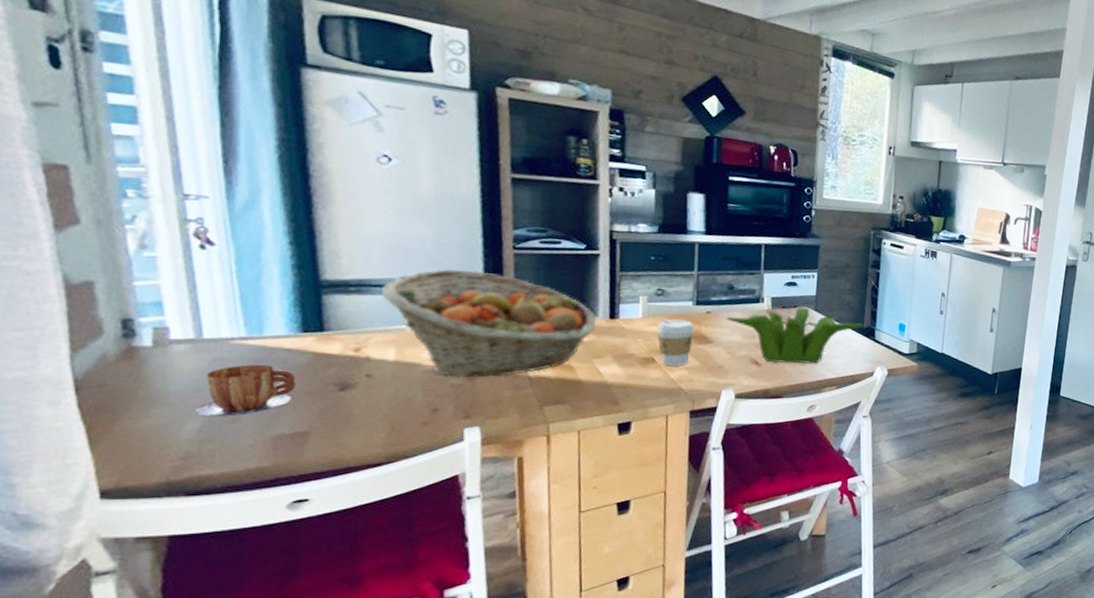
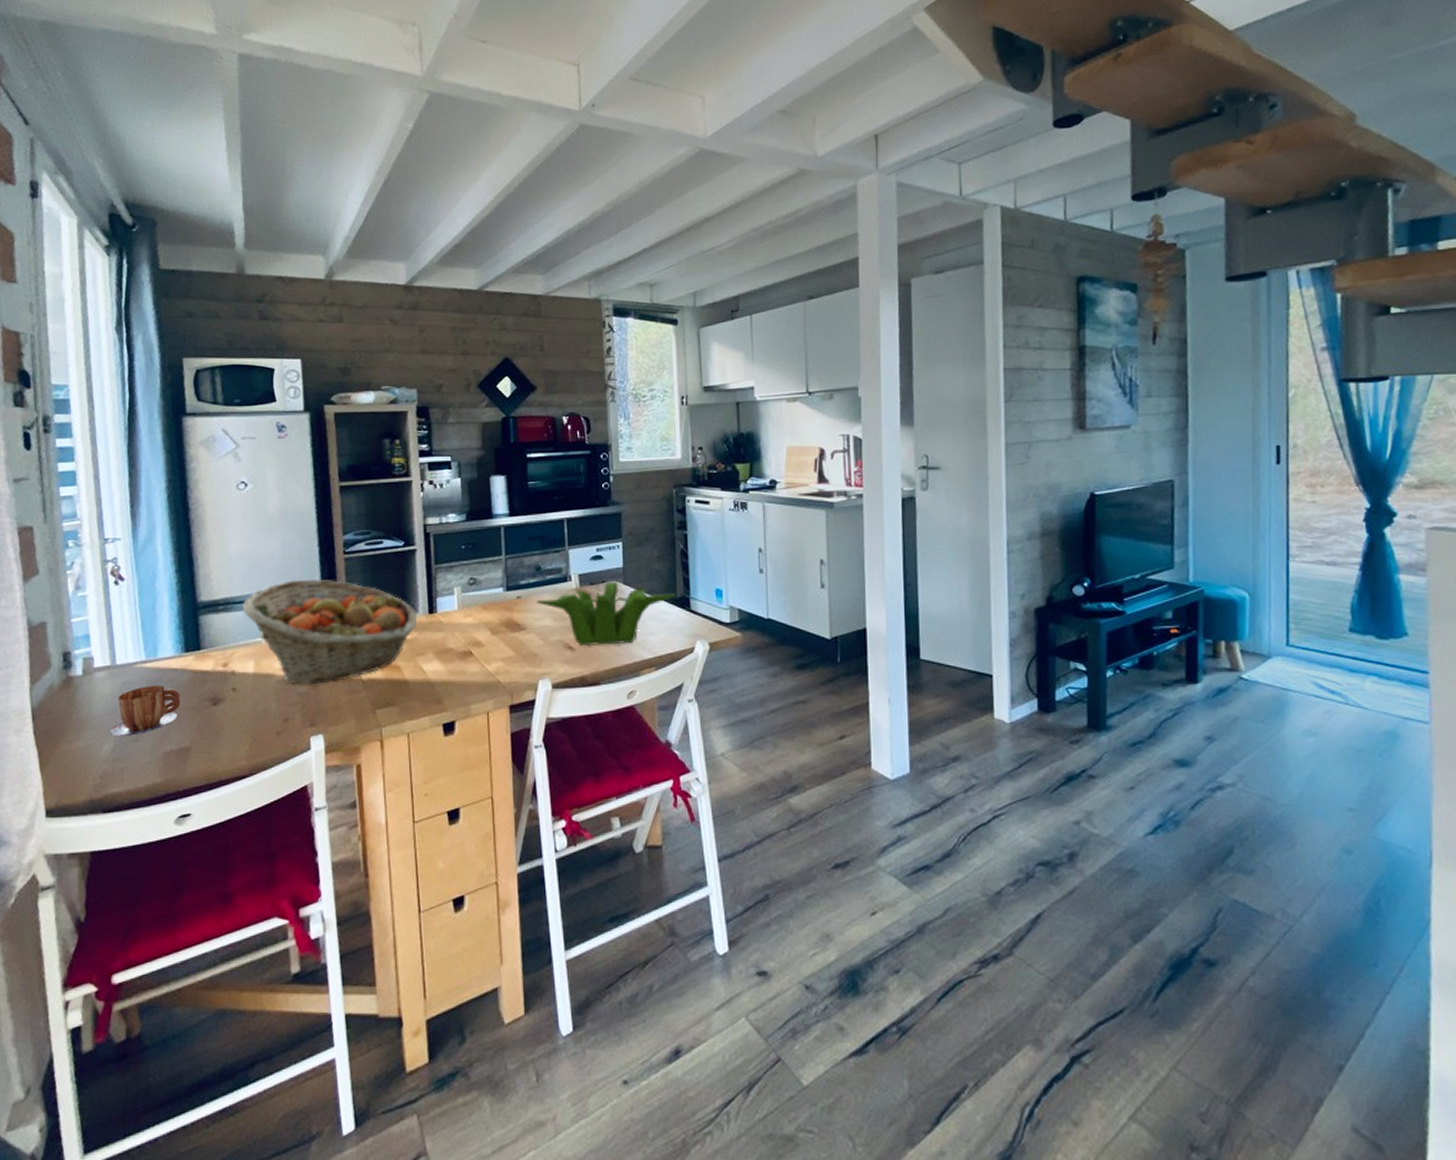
coffee cup: present [657,319,695,366] -> none [472,608,507,658]

